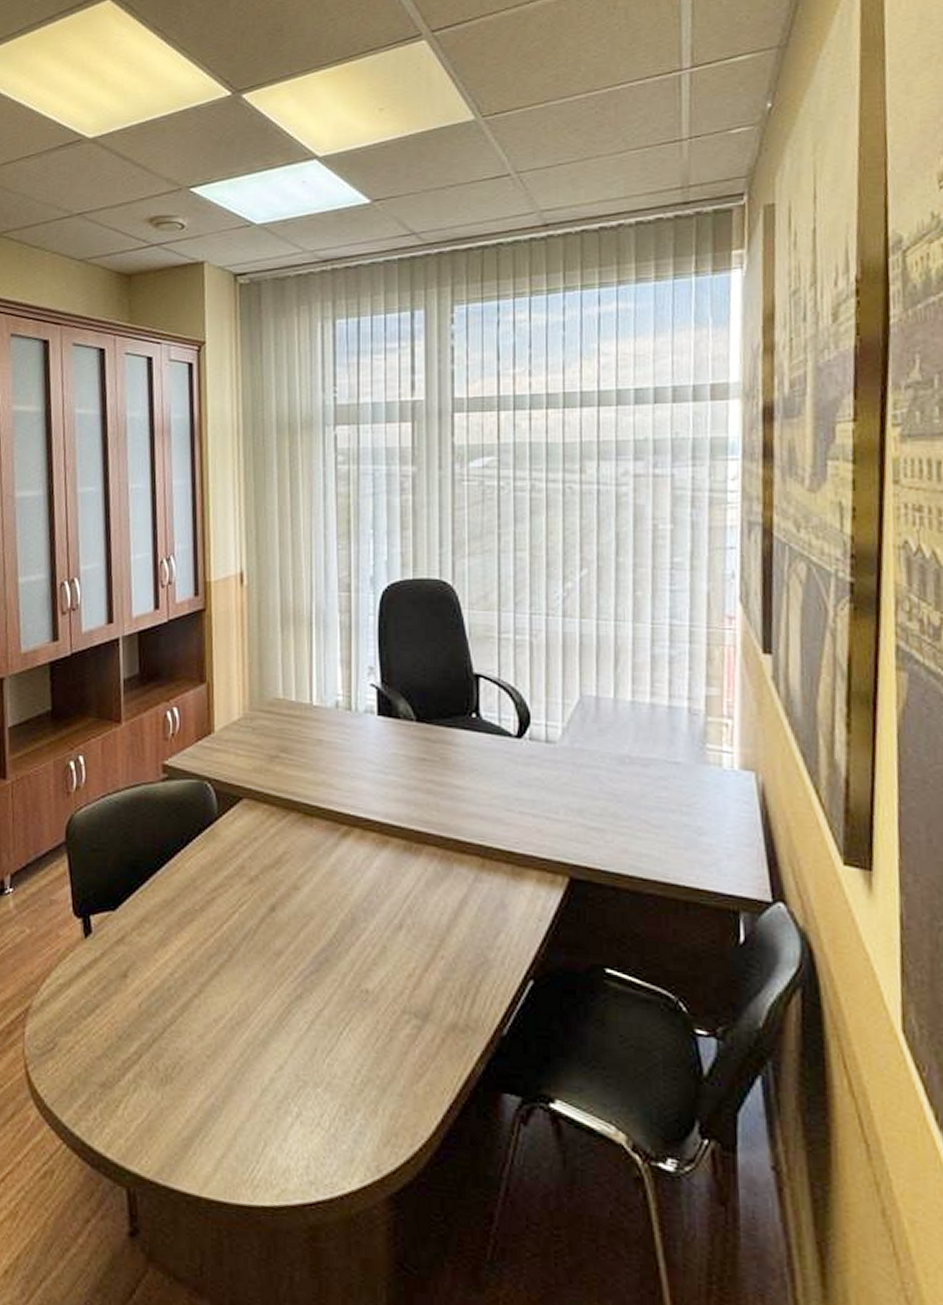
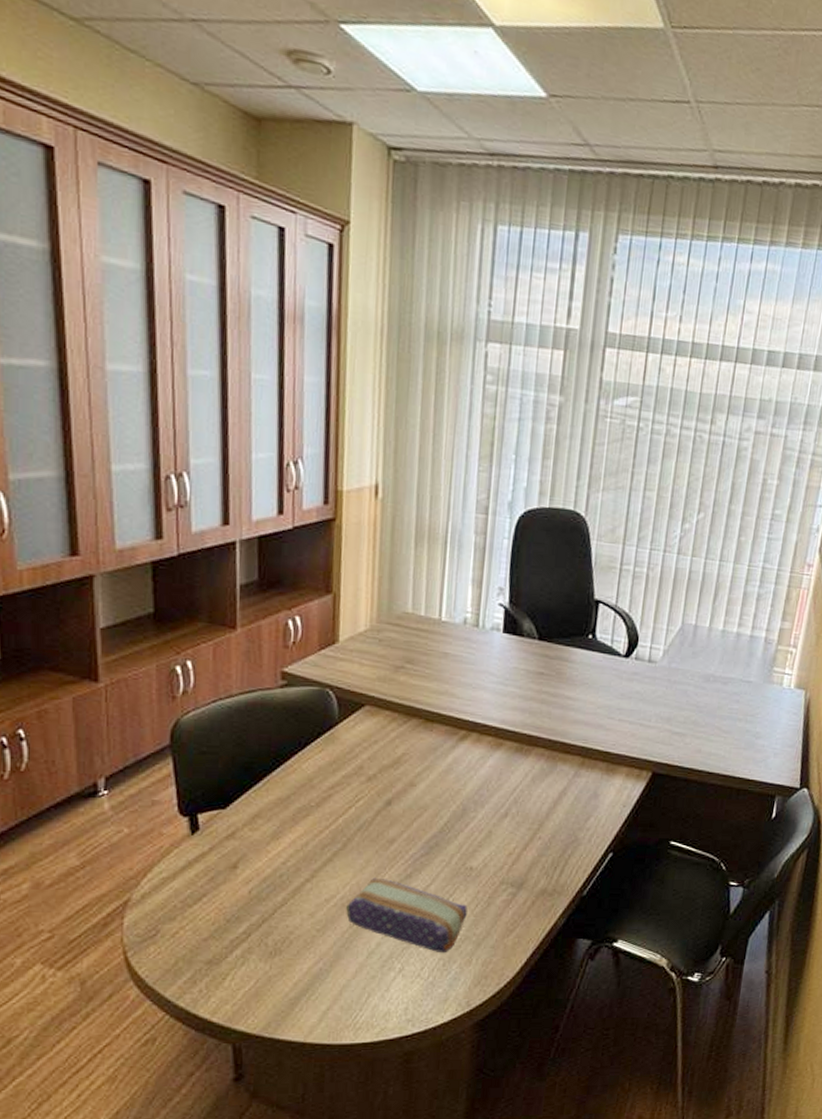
pencil case: none [236,996,367,1098] -> present [346,877,468,953]

